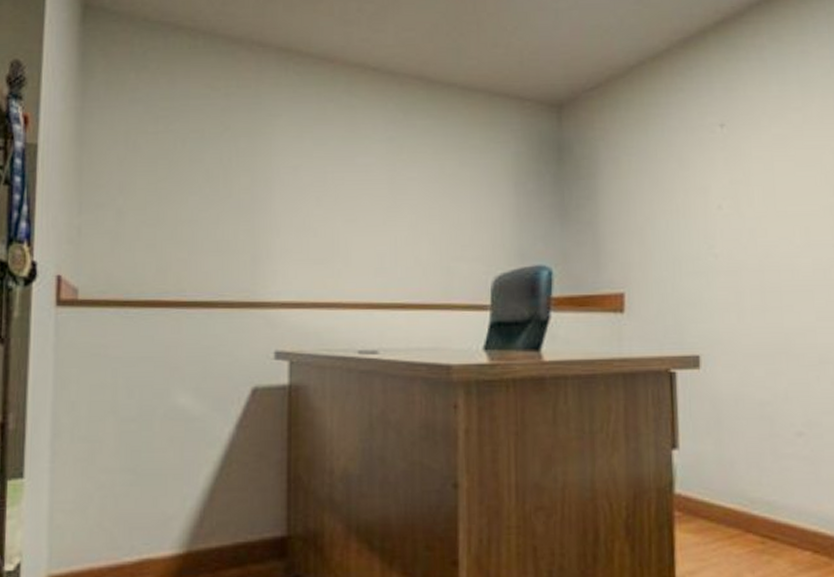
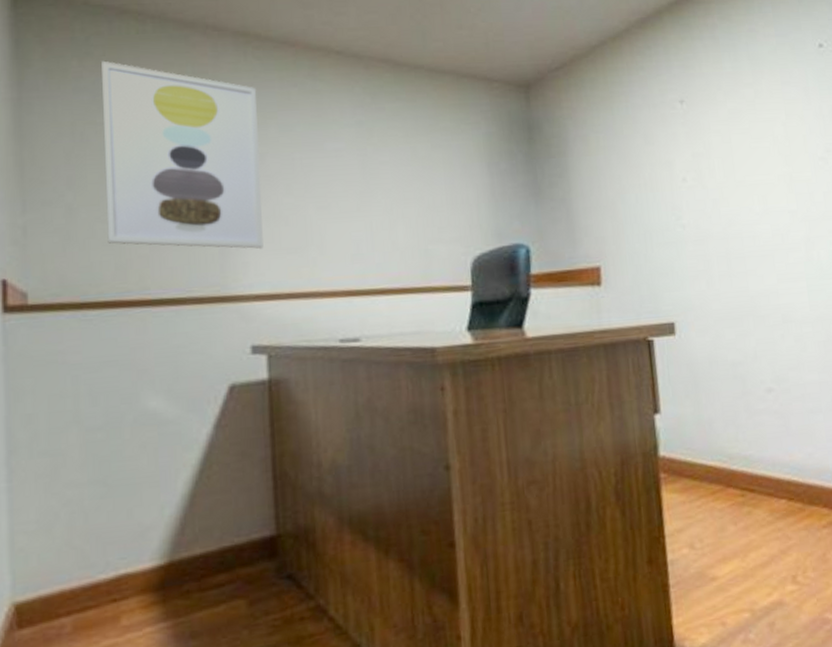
wall art: none [151,73,295,259] -> present [101,60,264,250]

